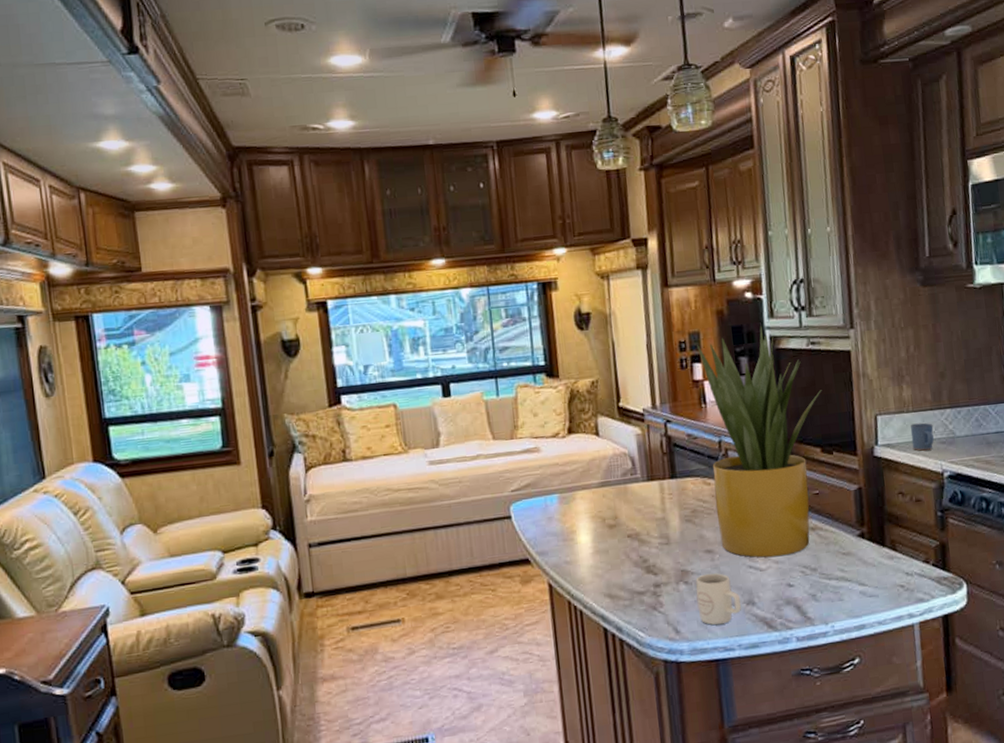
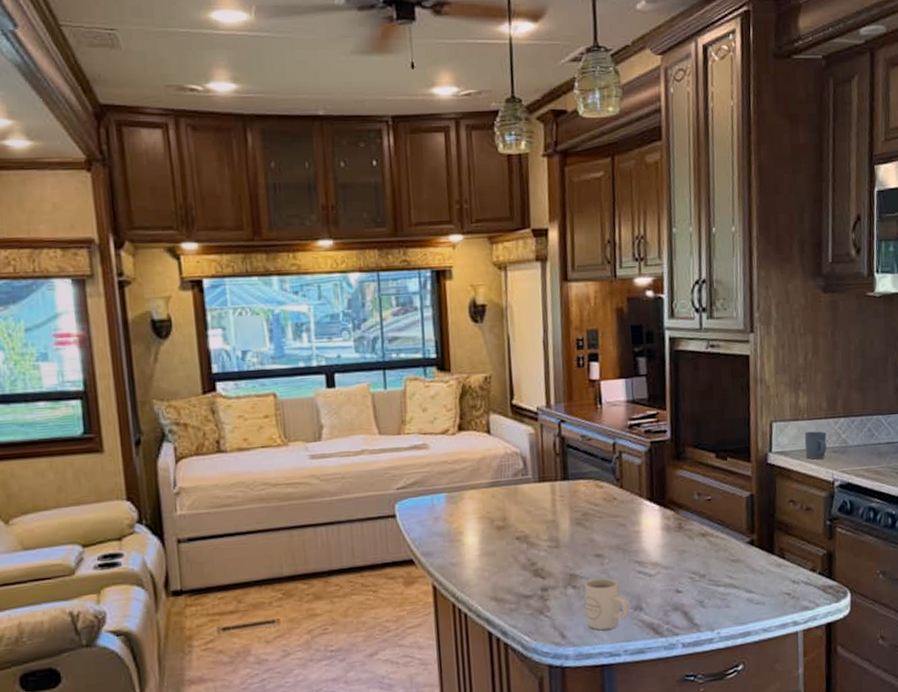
planter: present [697,326,822,558] -> none [595,326,719,563]

